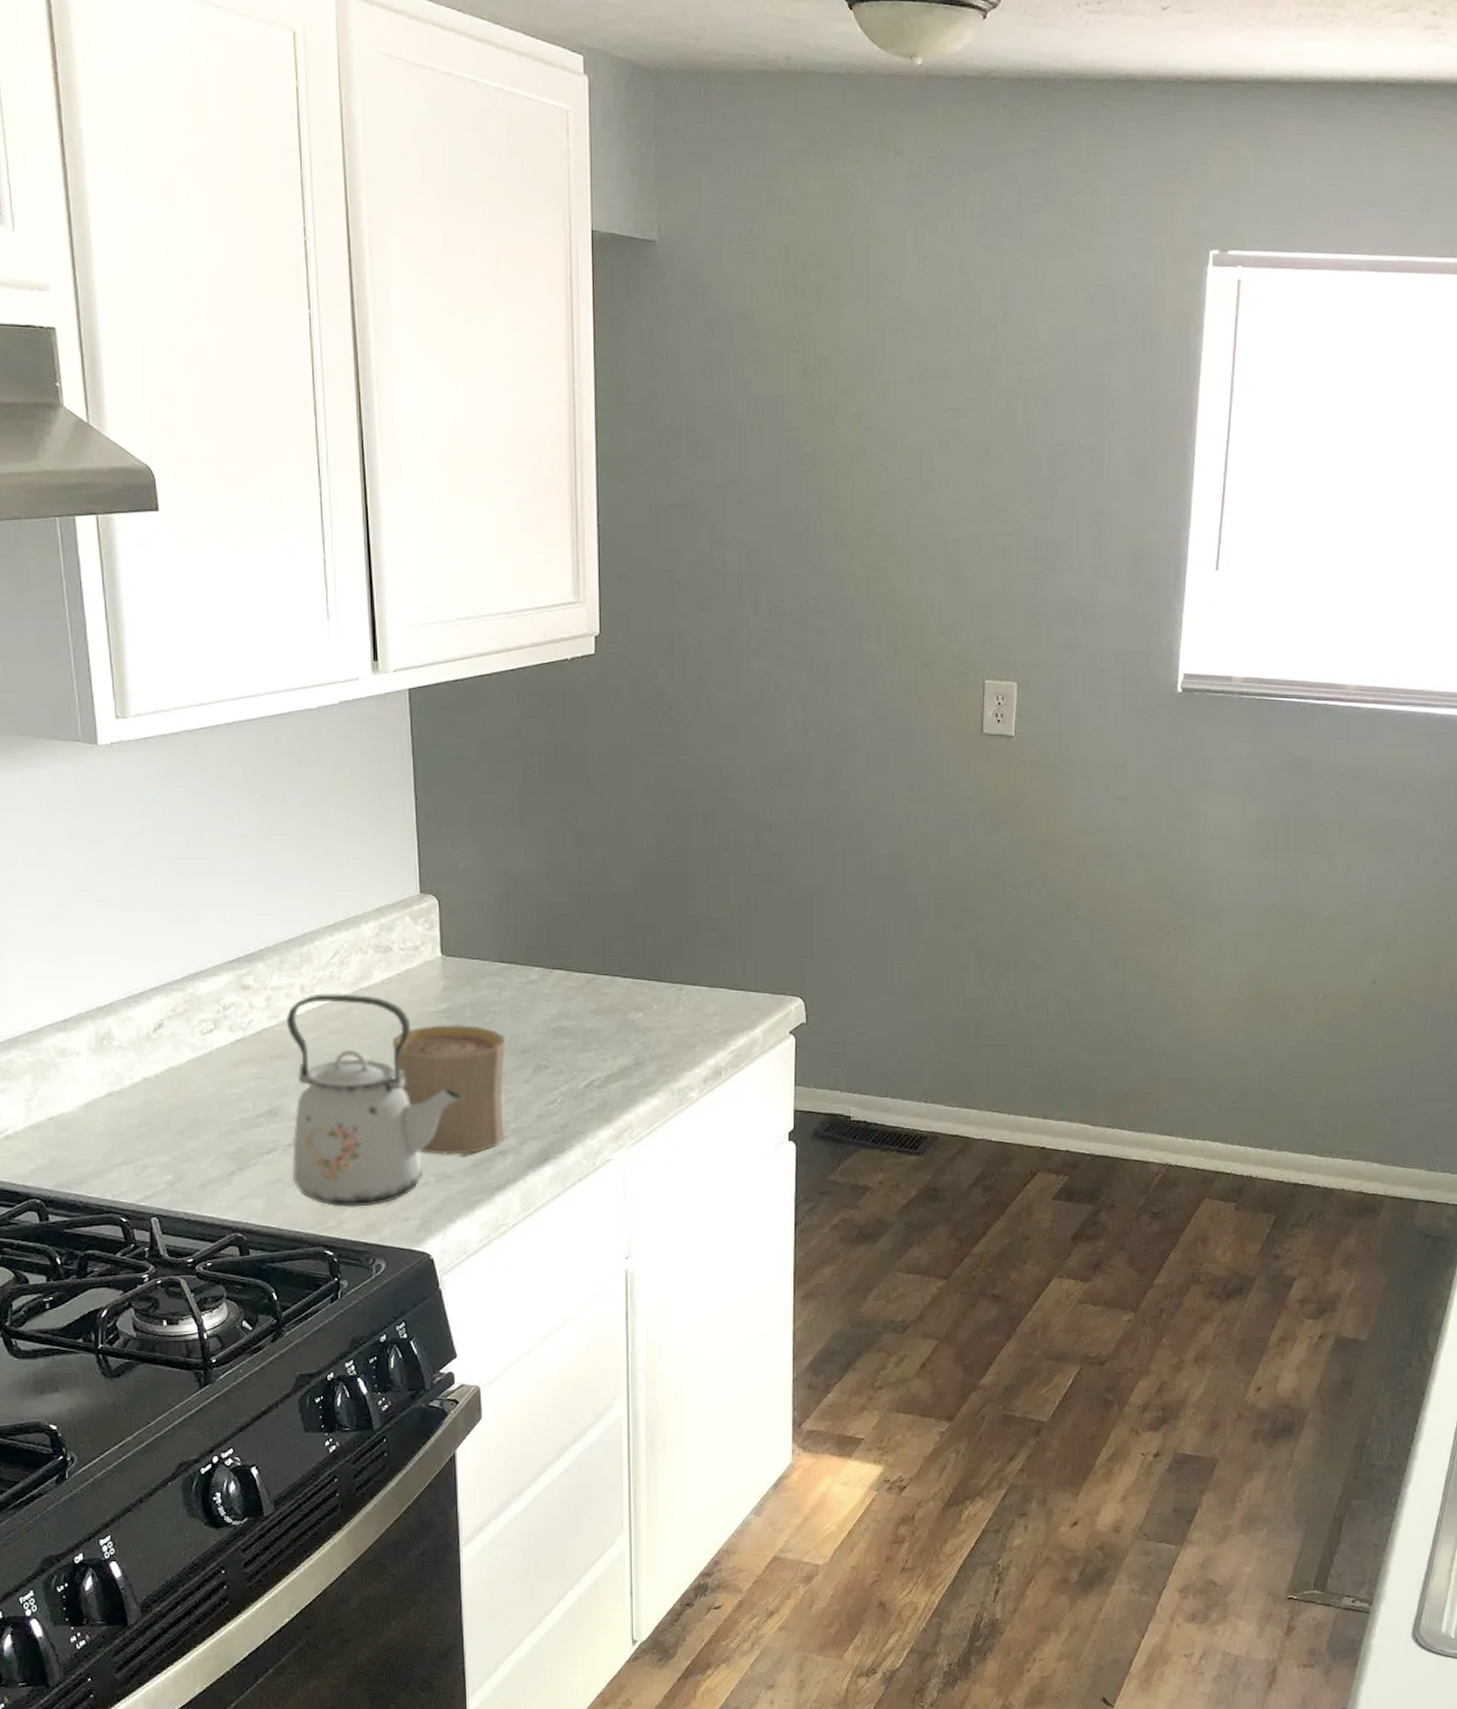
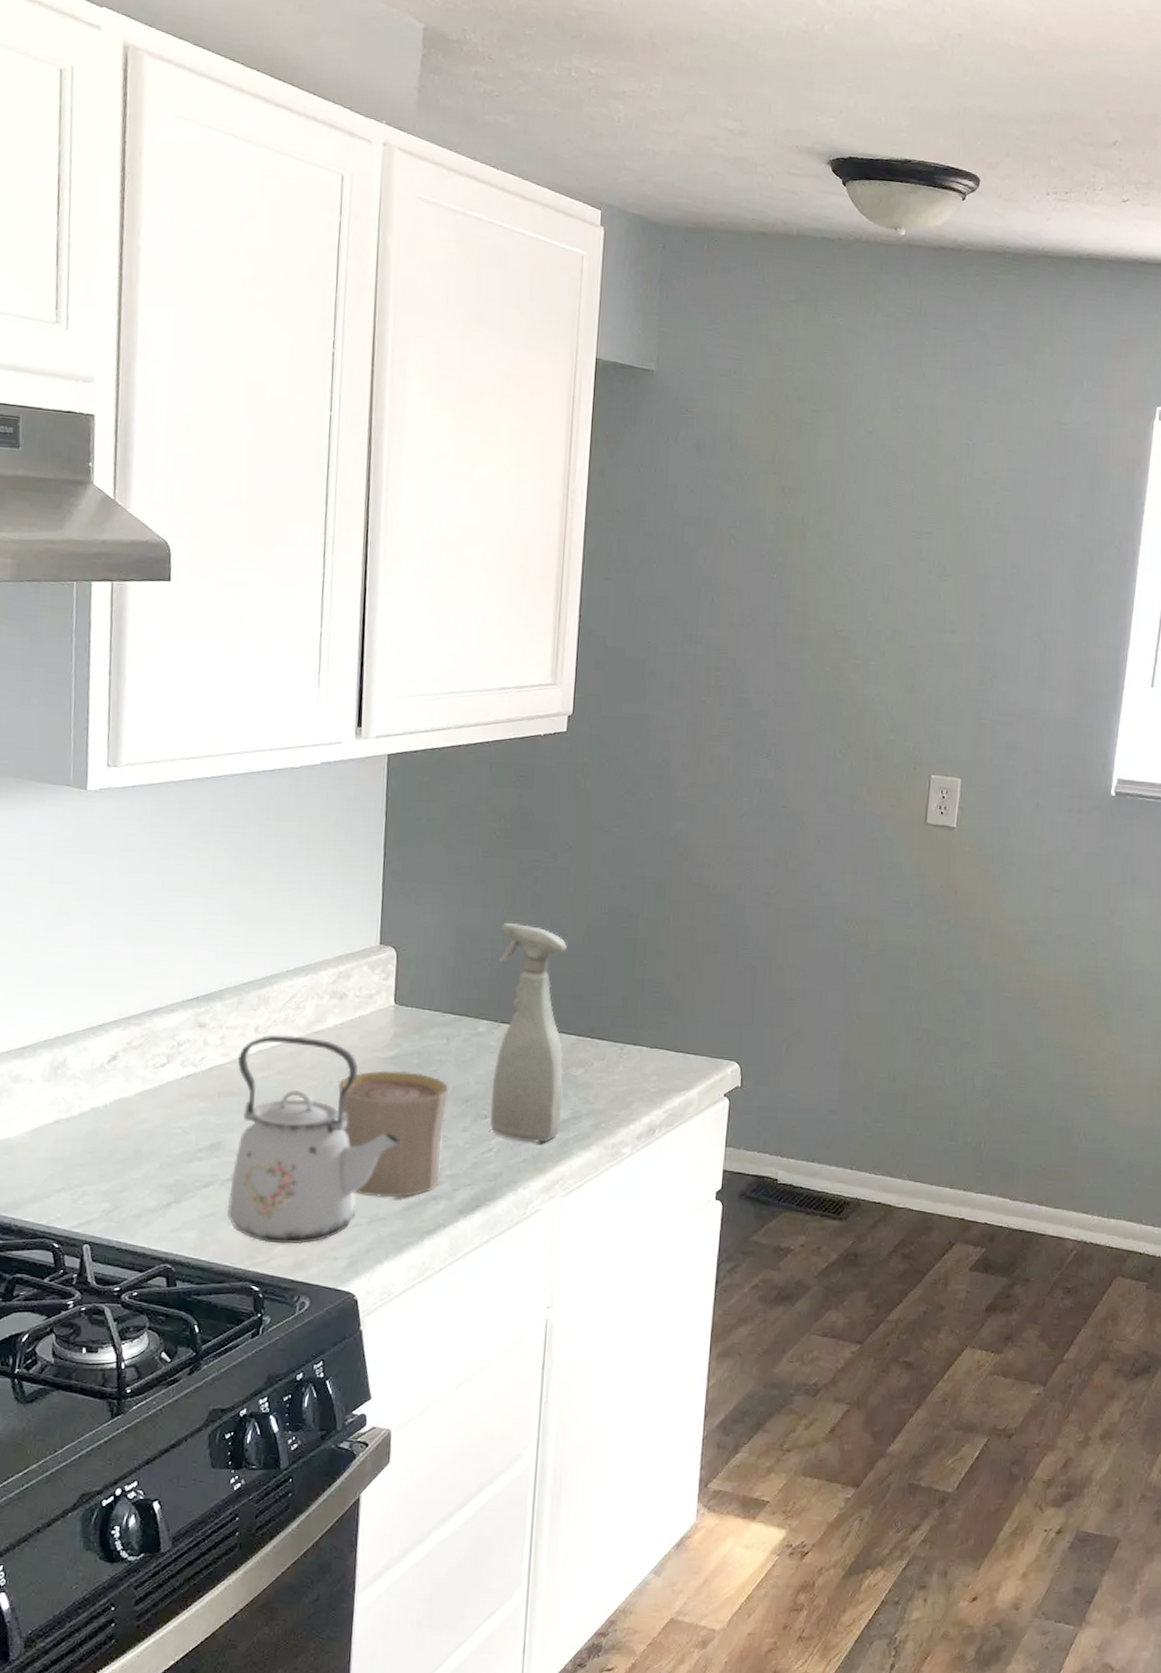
spray bottle: none [544,864,624,1091] -> present [489,923,567,1143]

